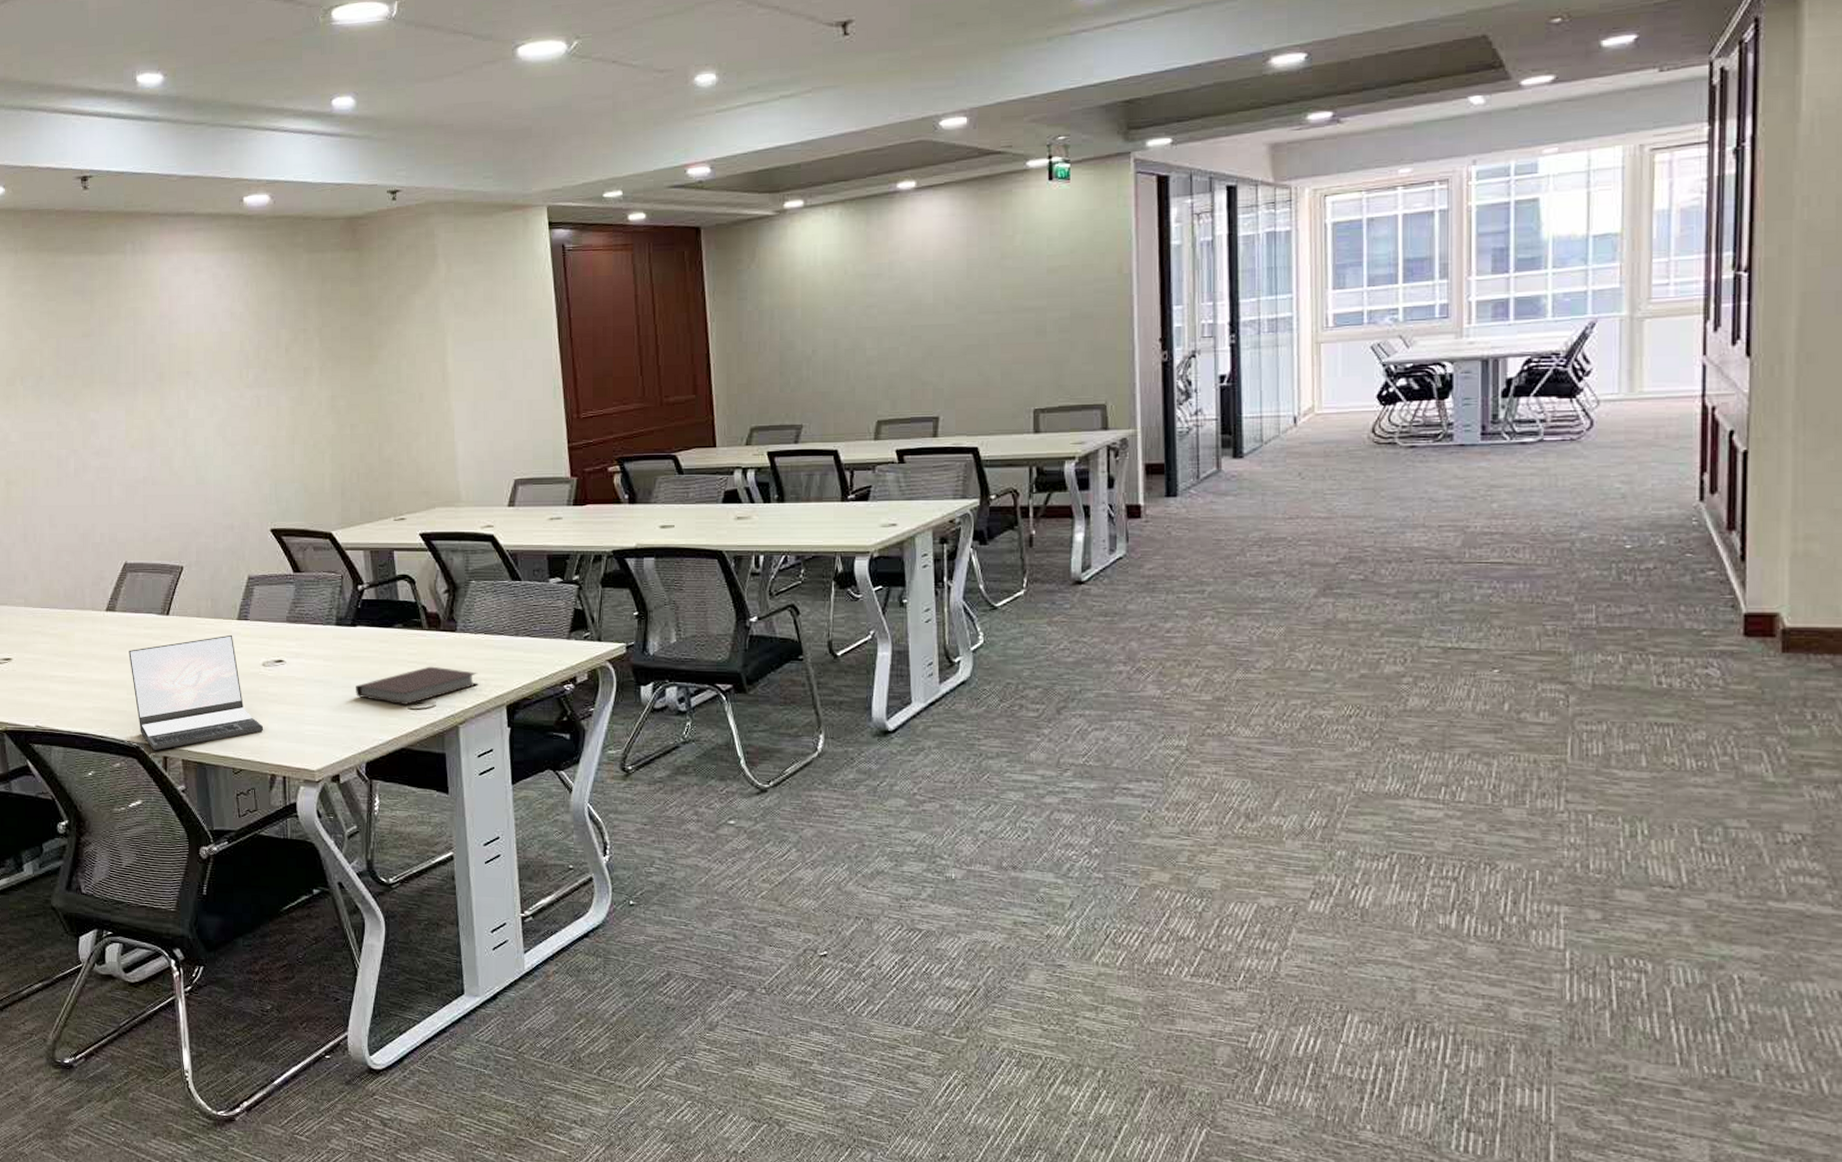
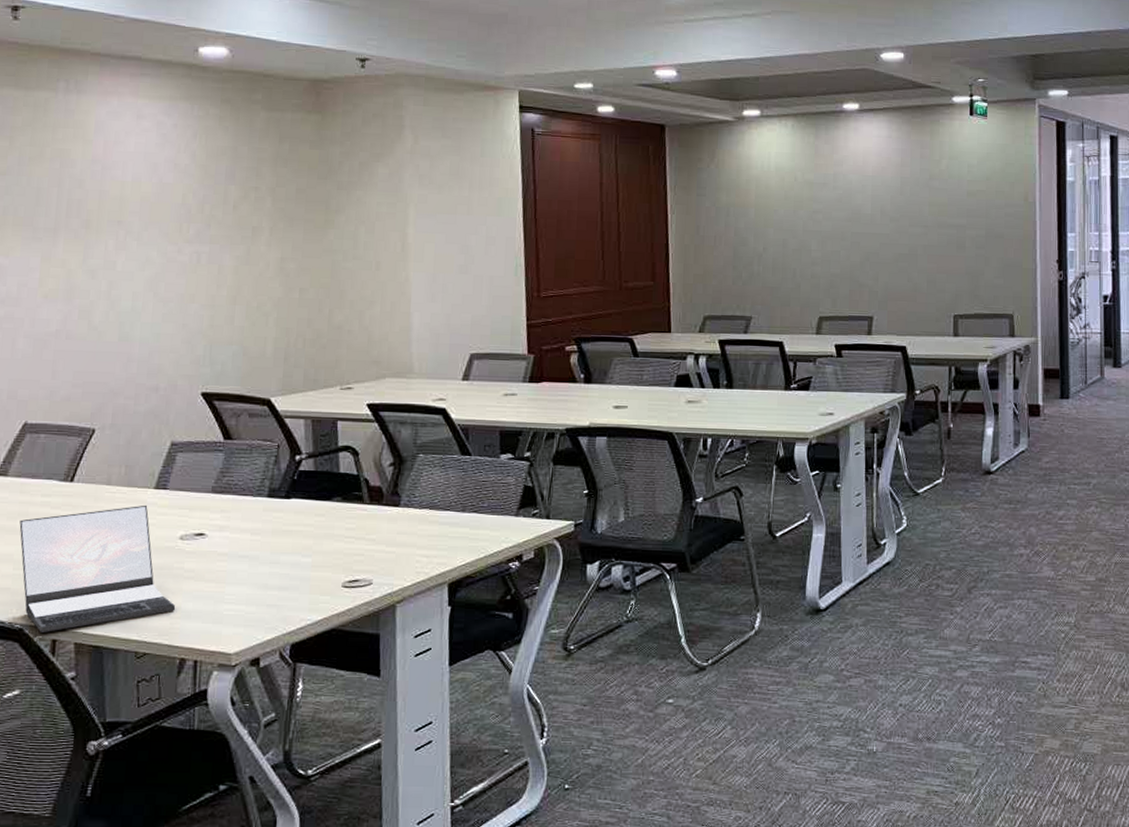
notebook: present [356,666,478,705] -> none [285,542,420,582]

